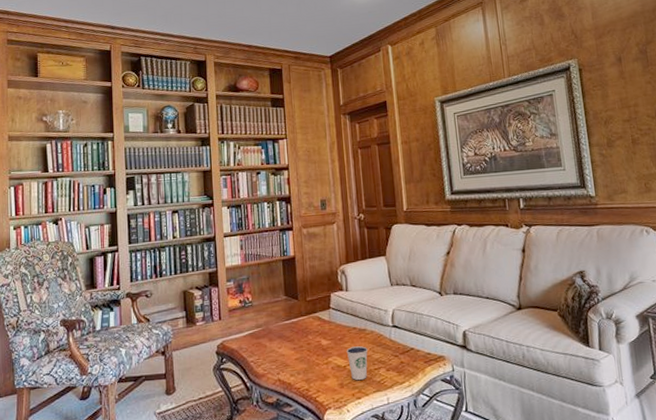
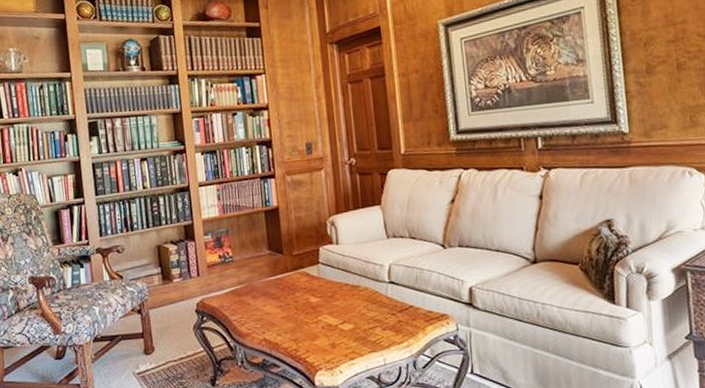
dixie cup: present [346,346,368,380] -> none [337,304,362,340]

